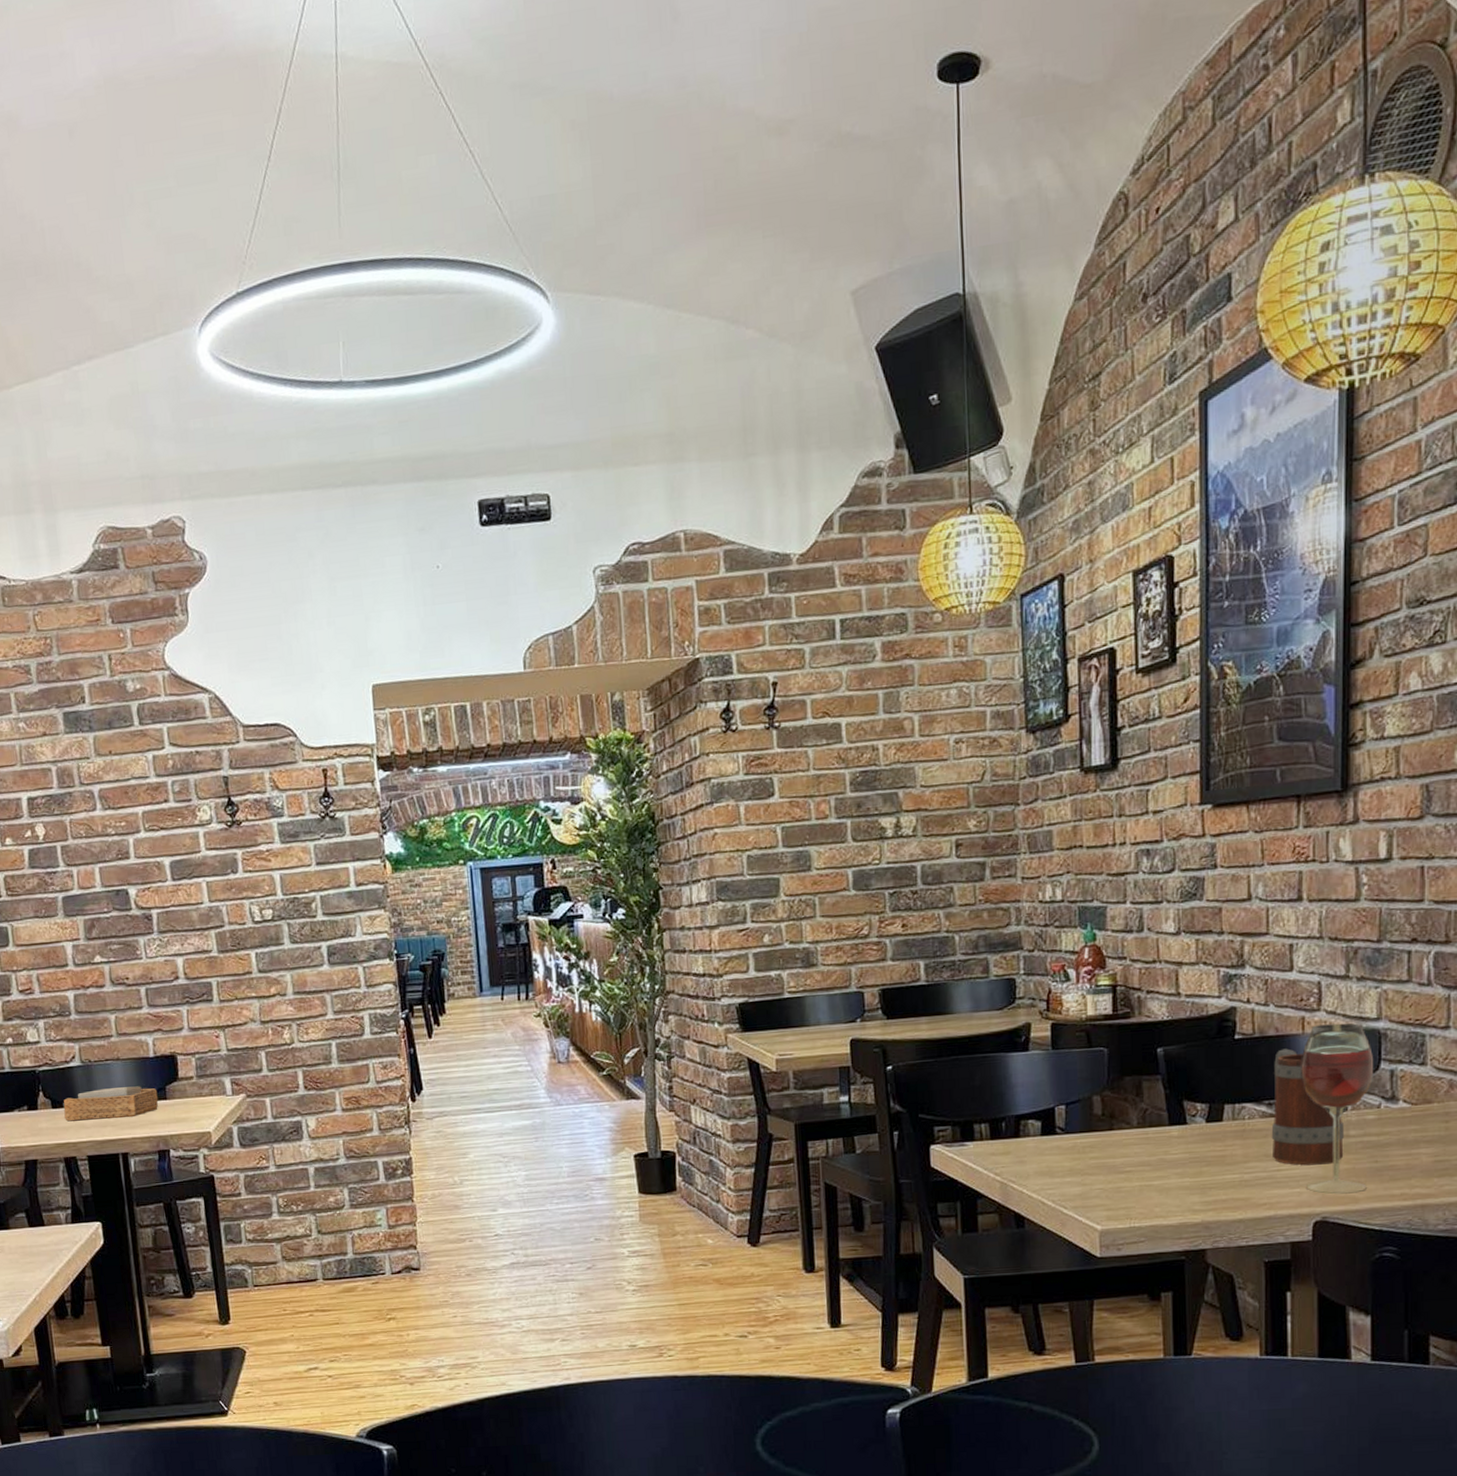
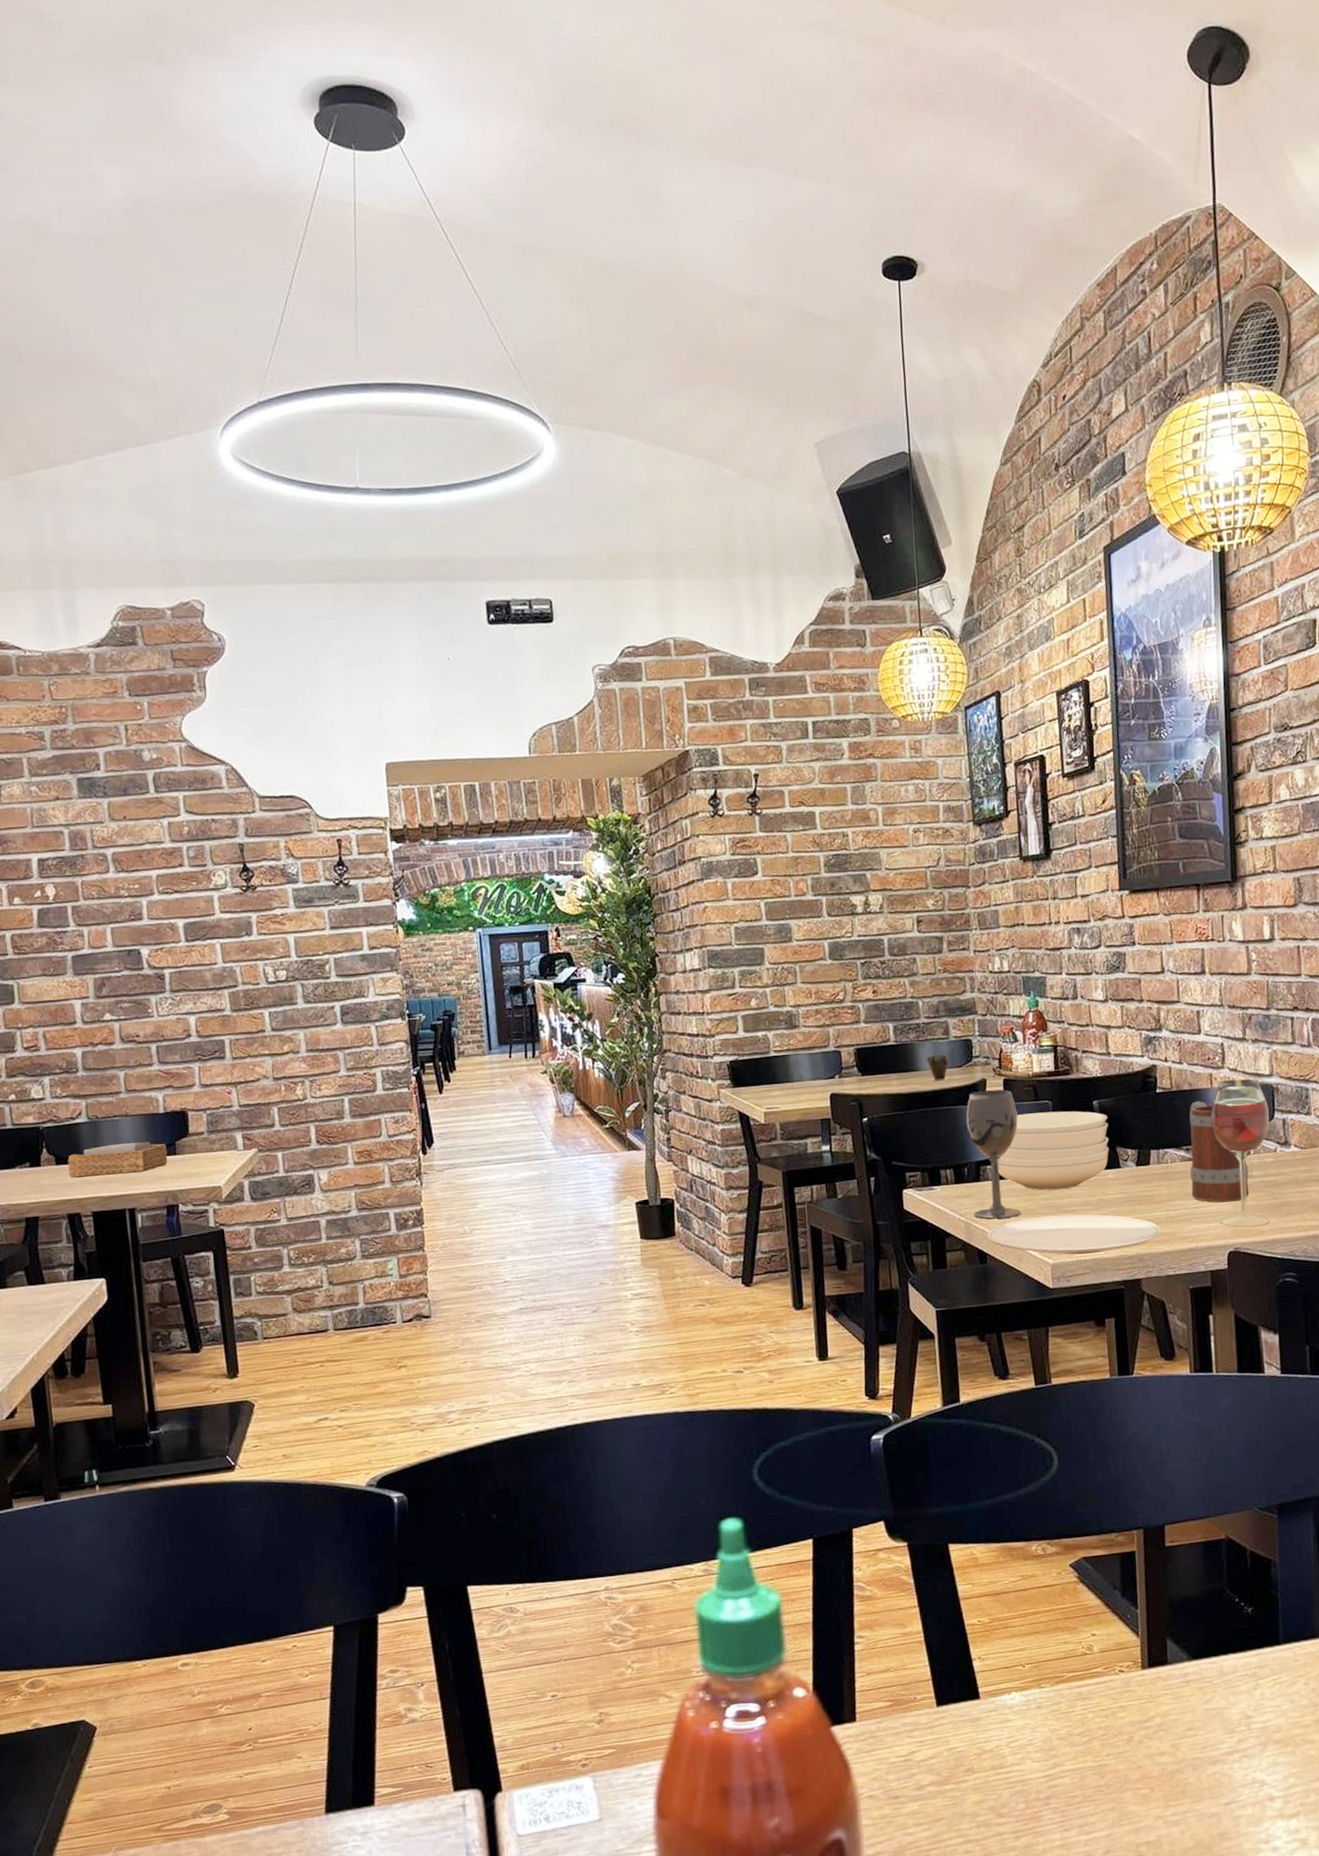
cup: none [962,996,988,1026] -> present [927,1055,949,1081]
wine glass: none [1005,1035,1067,1179] -> present [965,1089,1022,1219]
plate: none [1025,1176,1234,1221] -> present [987,1214,1162,1255]
bowl: none [1041,1059,1175,1148] -> present [998,1111,1110,1191]

